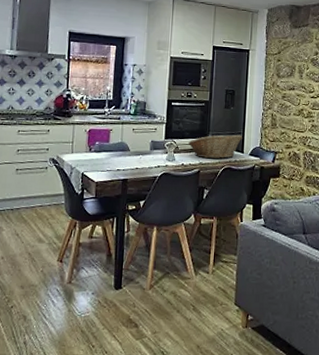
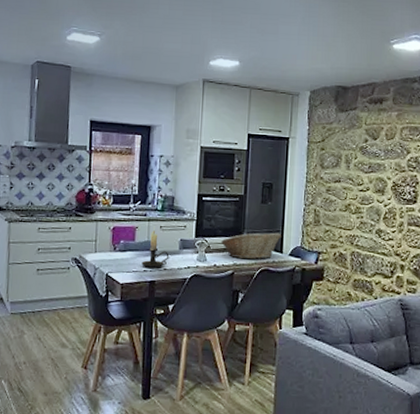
candle holder: none [115,129,141,168] -> present [142,227,170,268]

